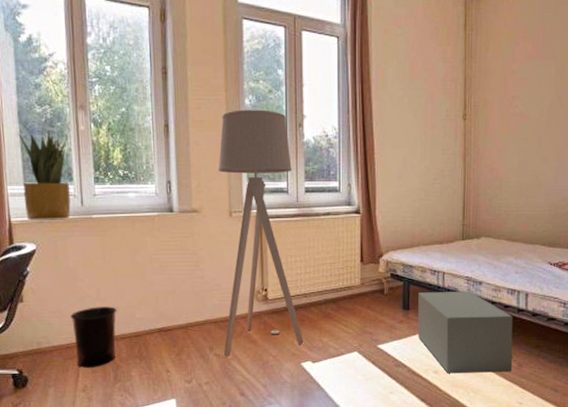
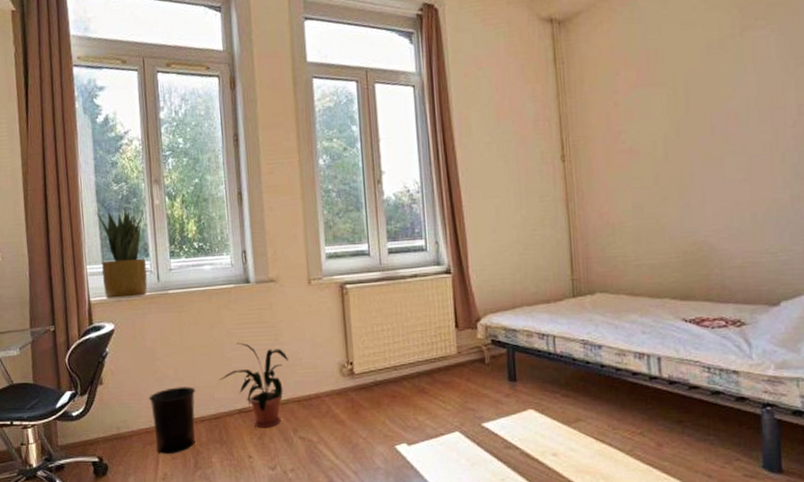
house plant: none [141,267,208,346] -> present [219,342,288,429]
floor lamp: present [218,109,304,358] -> none [294,168,397,441]
cardboard box: present [418,291,513,374] -> none [526,357,650,456]

